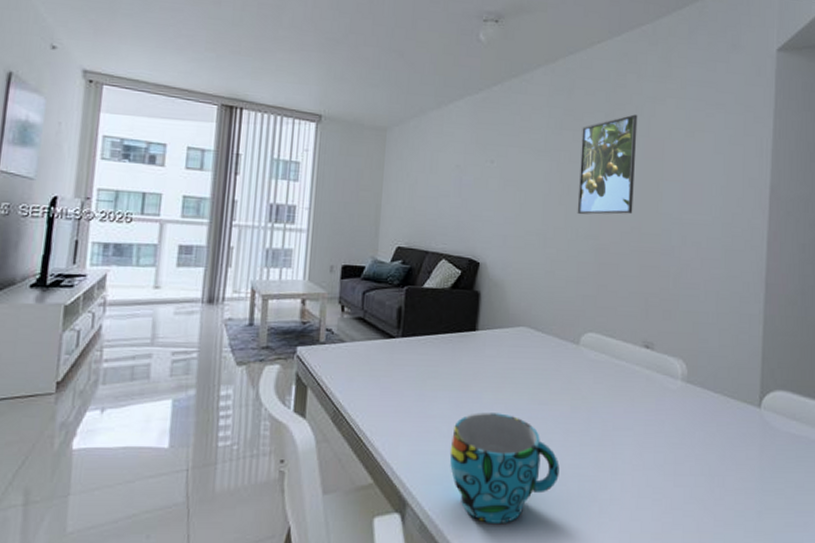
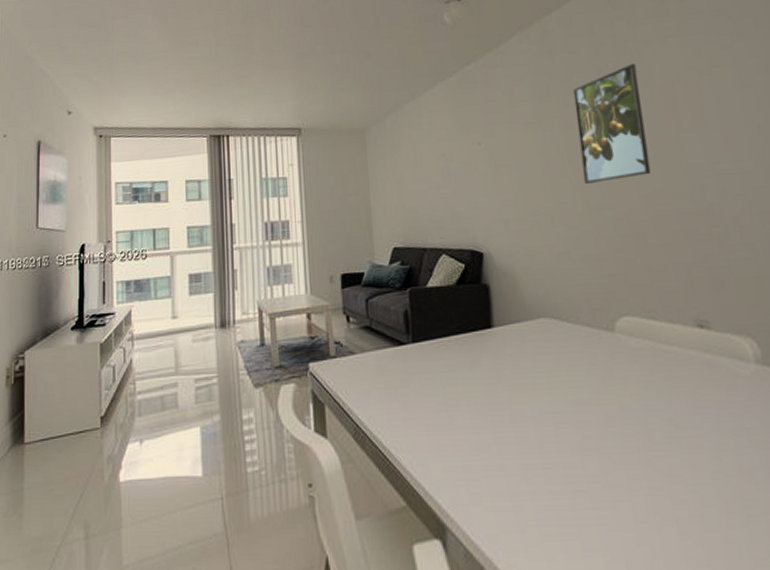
cup: present [449,412,560,523] -> none [484,419,619,549]

